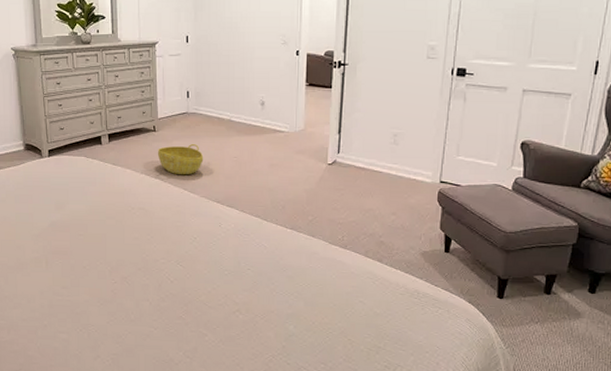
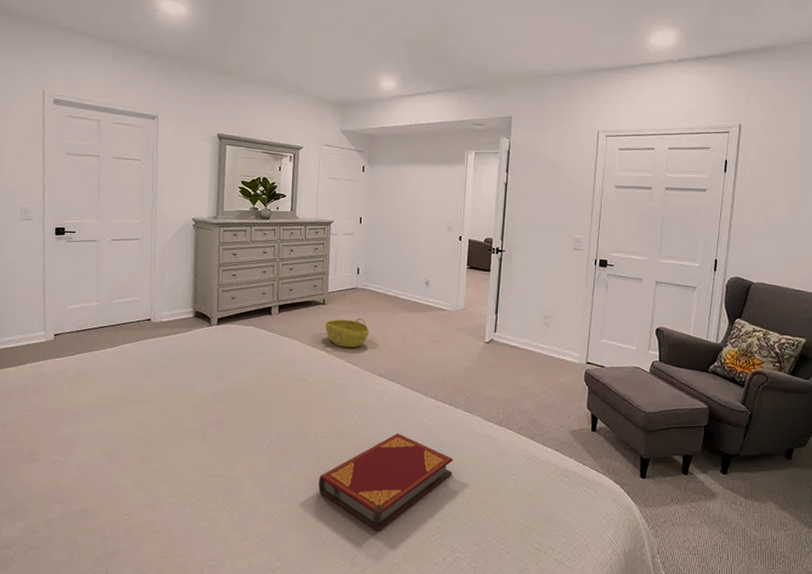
hardback book: none [162,258,297,350] -> present [318,433,453,531]

